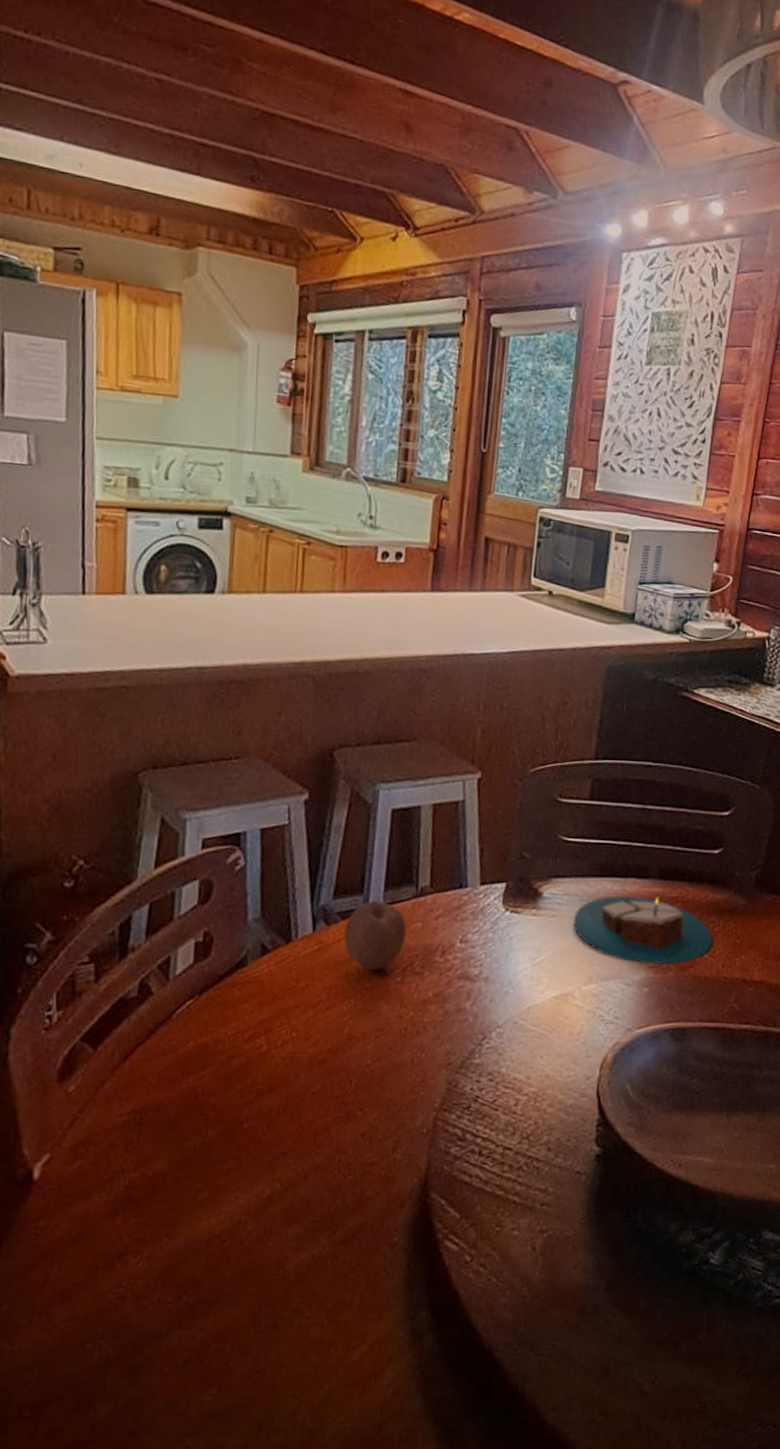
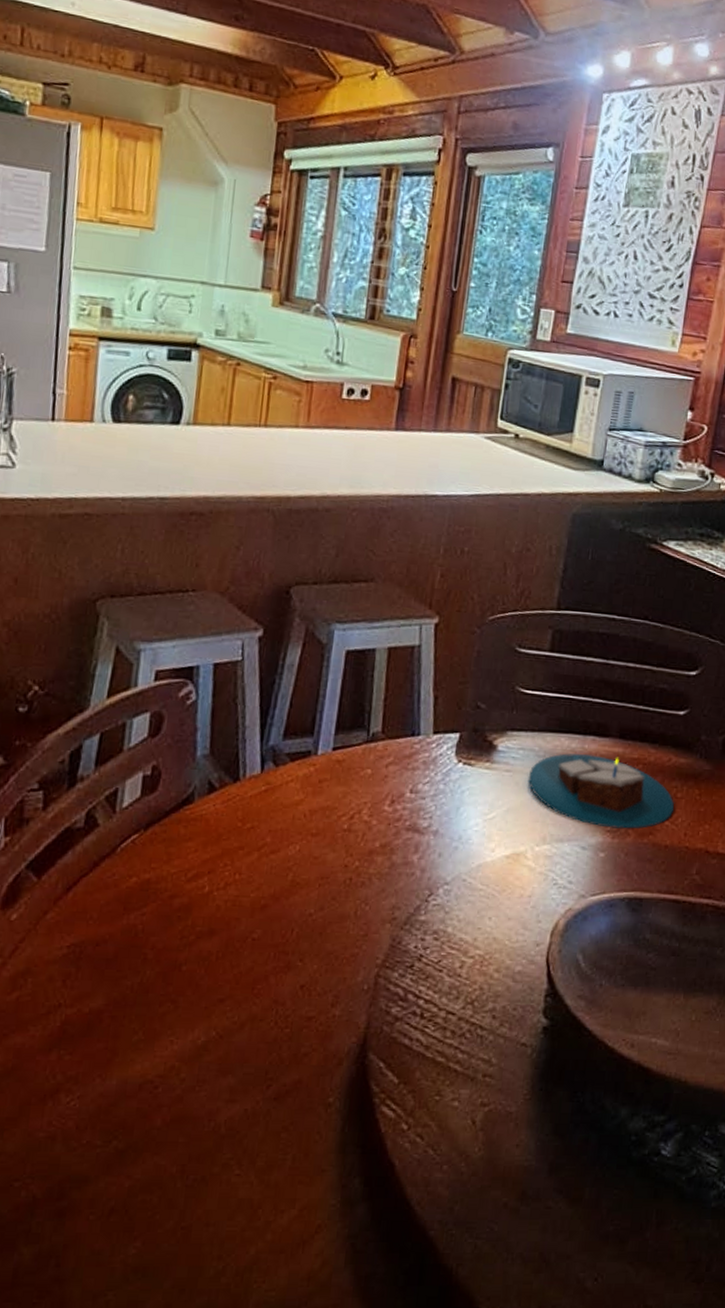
fruit: present [344,901,407,970] -> none [292,744,356,816]

